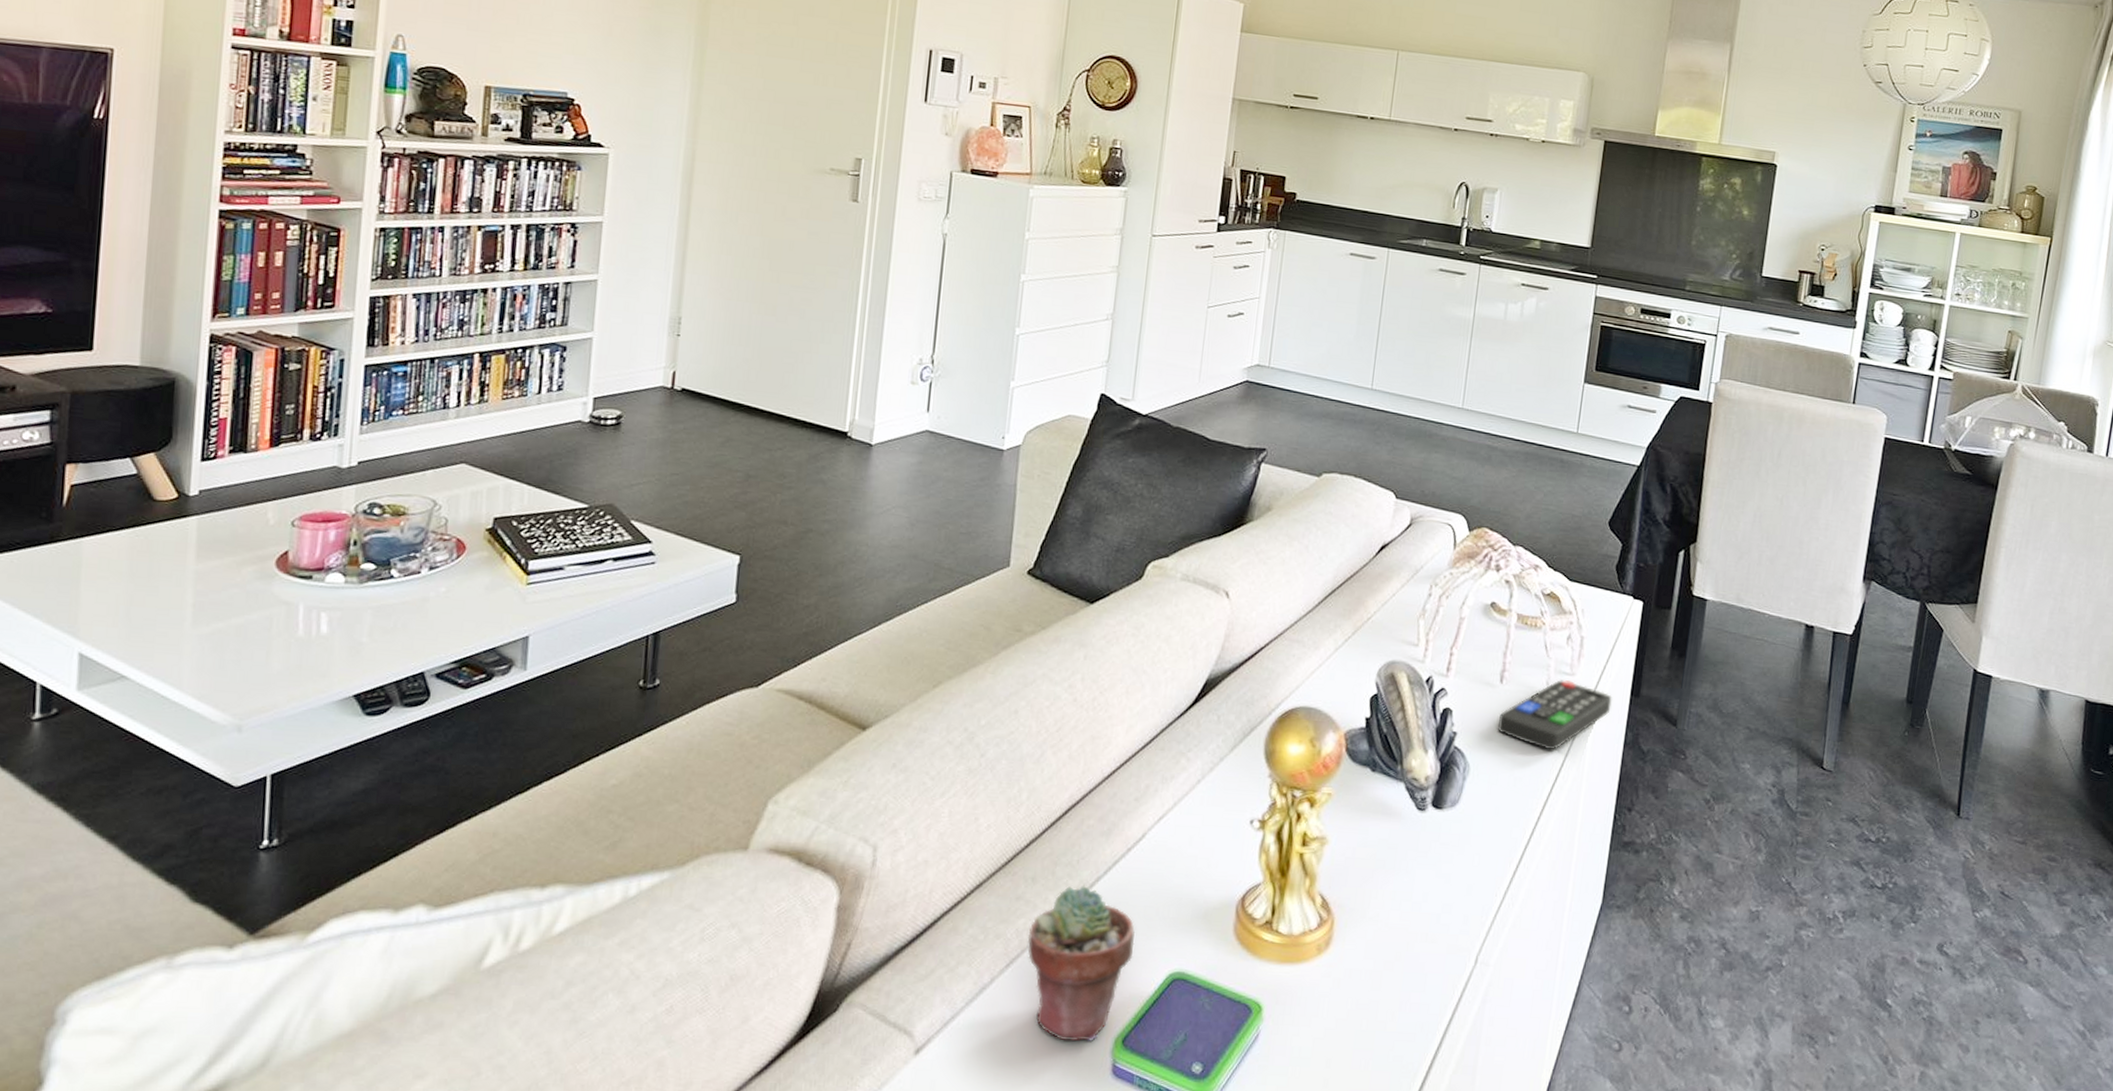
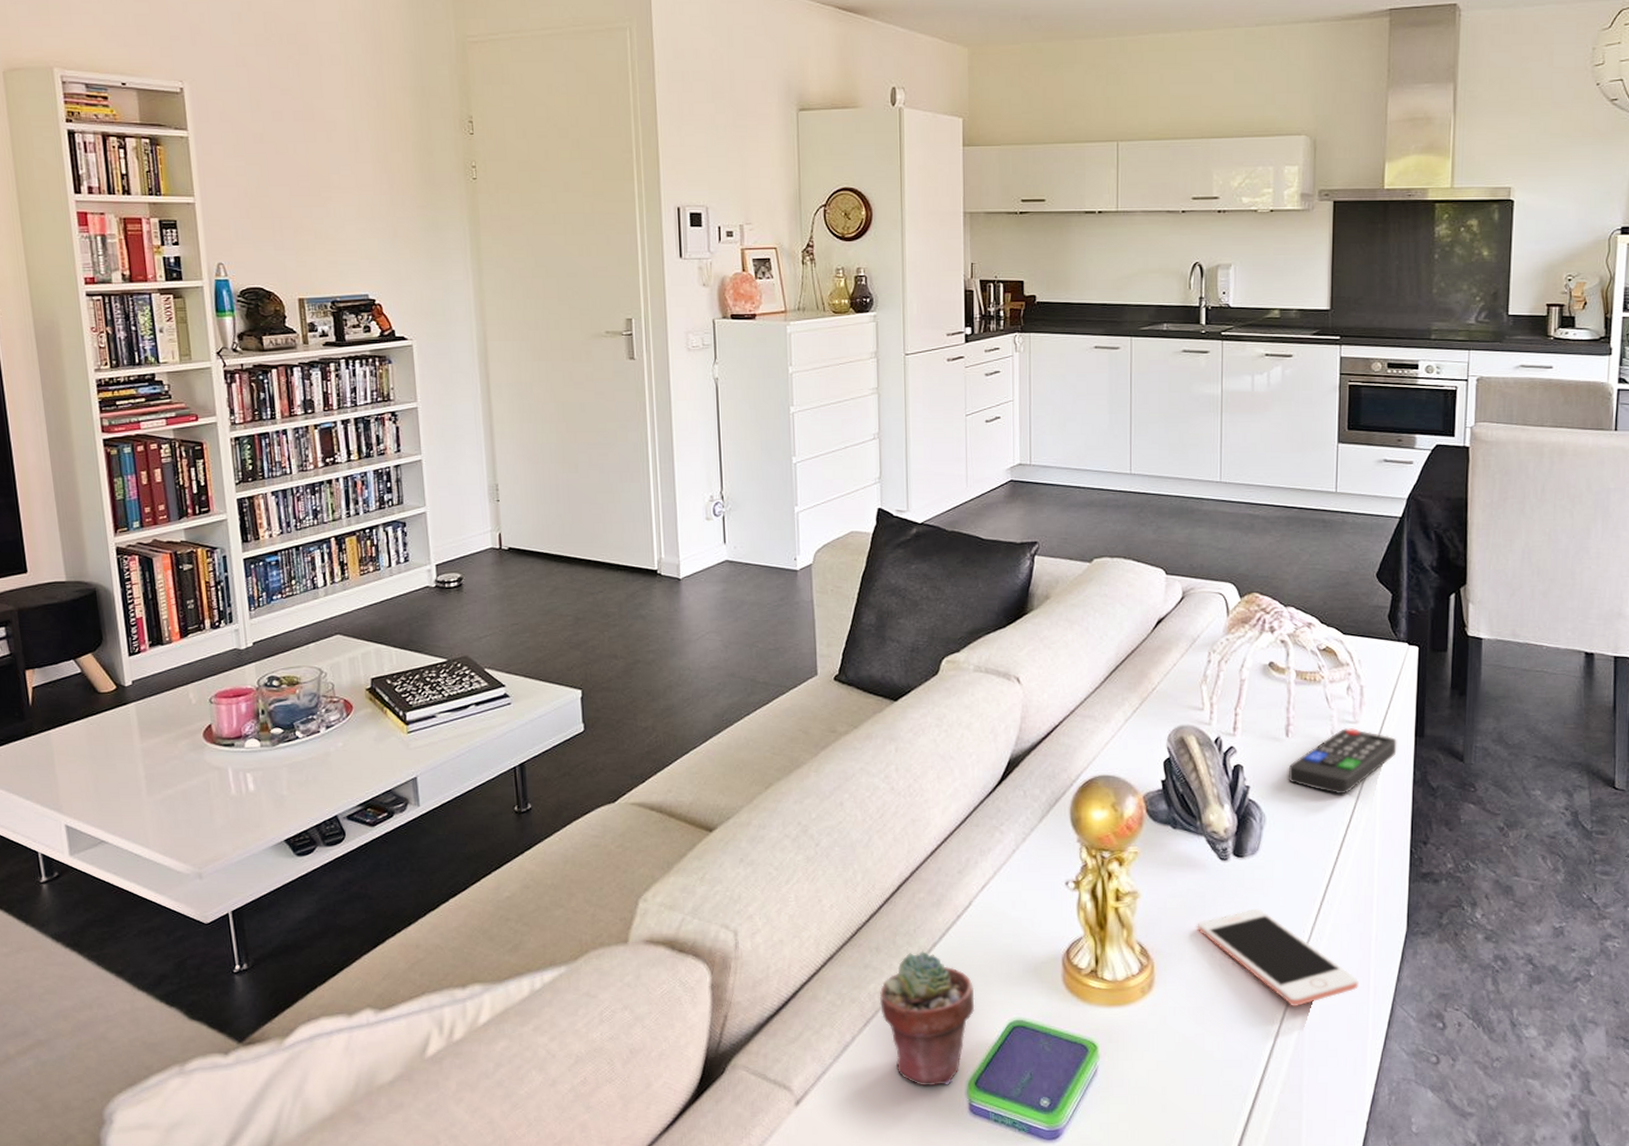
cell phone: none [1384,866,1547,979] -> present [1197,908,1359,1007]

